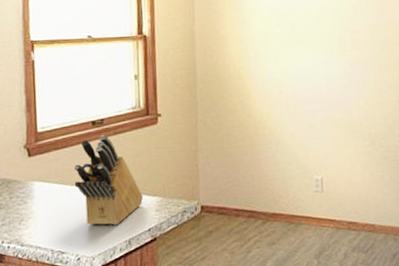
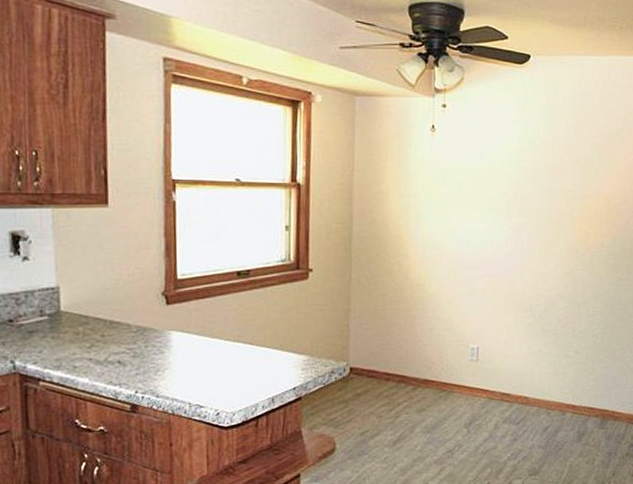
knife block: present [74,135,144,226] -> none [216,287,290,382]

